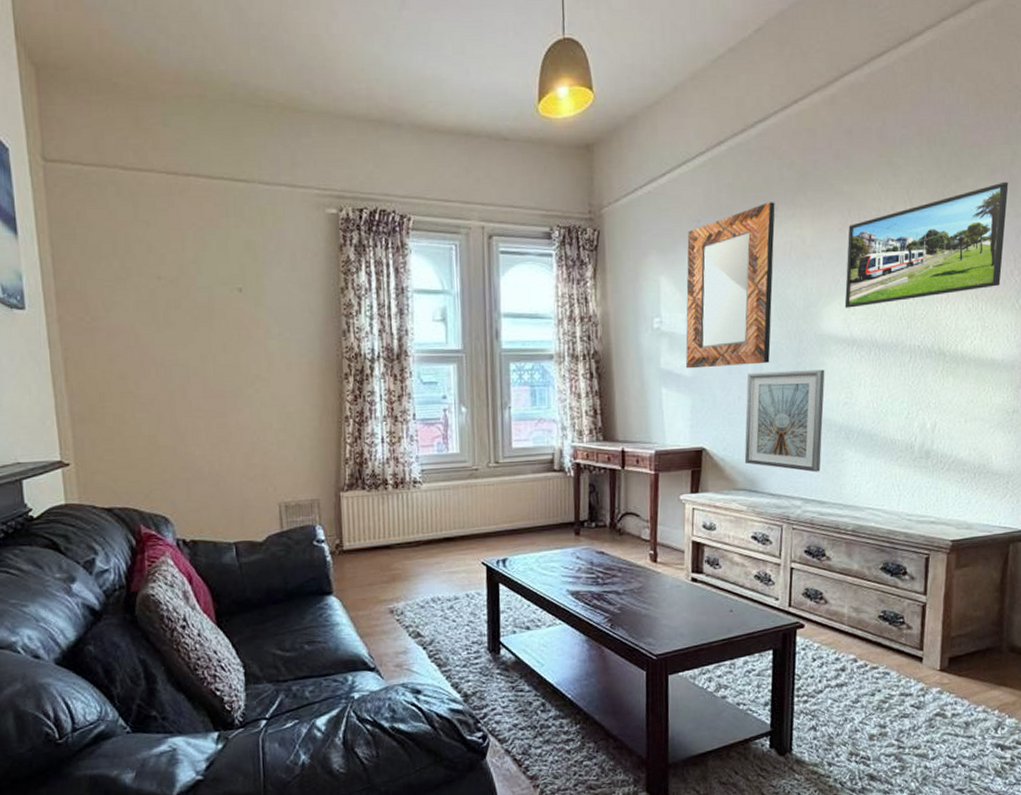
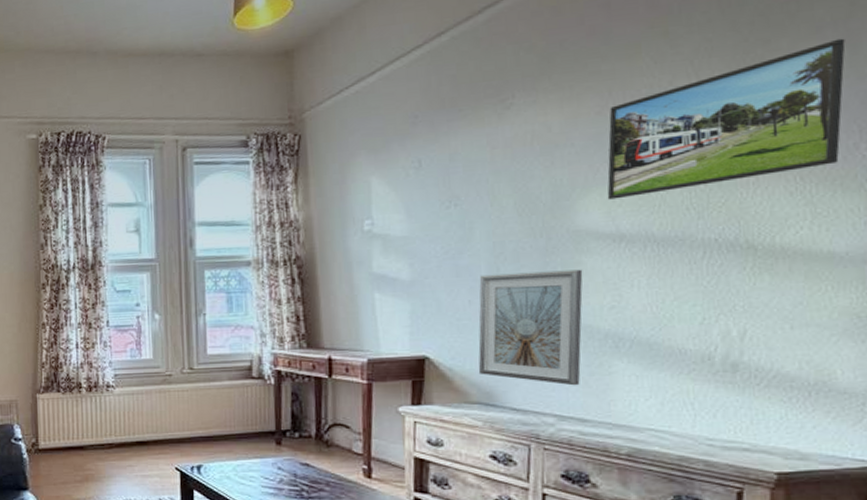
home mirror: present [686,202,775,369] -> none [402,89,511,272]

